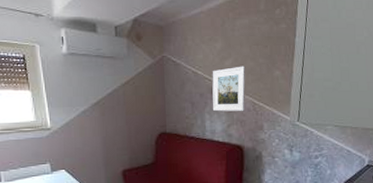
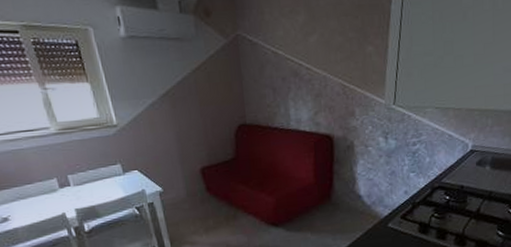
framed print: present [212,66,246,112] -> none [295,42,334,97]

